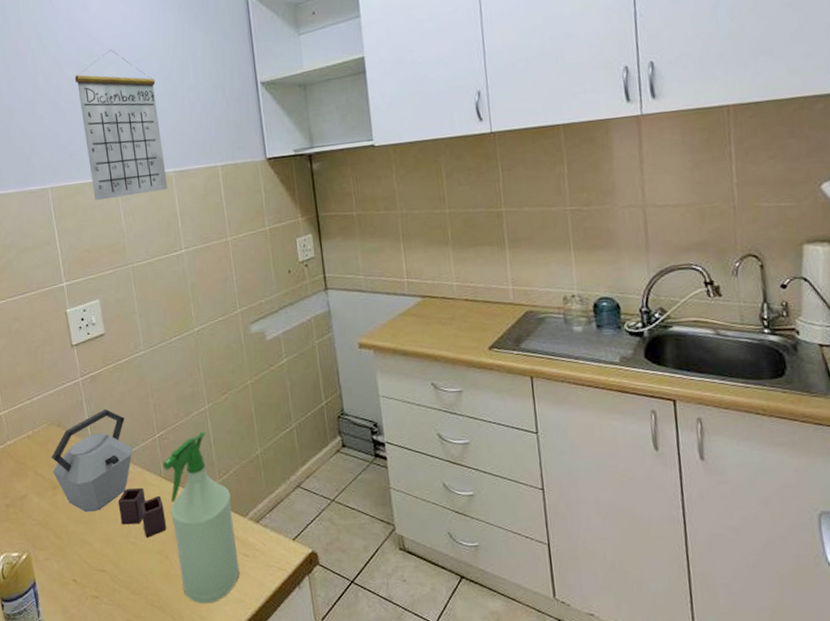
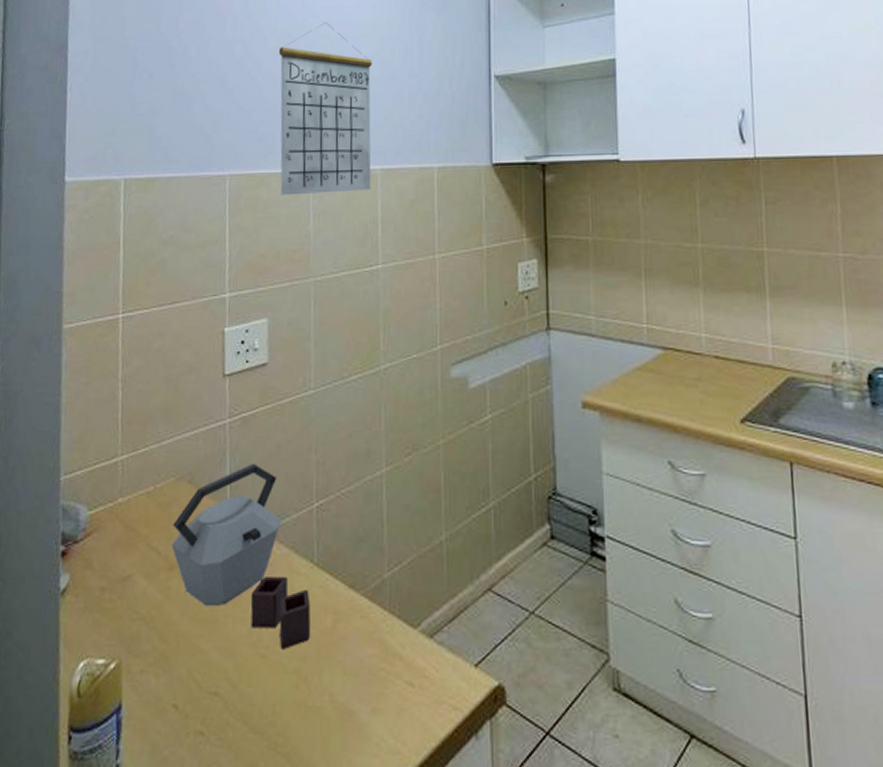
spray bottle: present [163,431,240,604] -> none [317,503,400,754]

